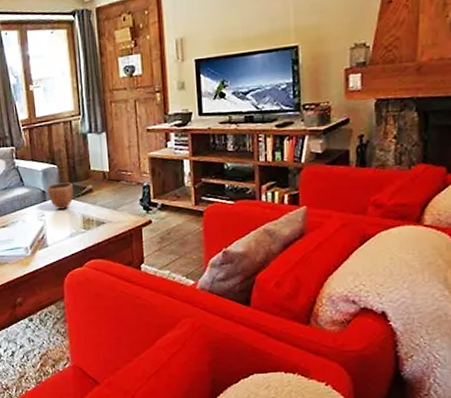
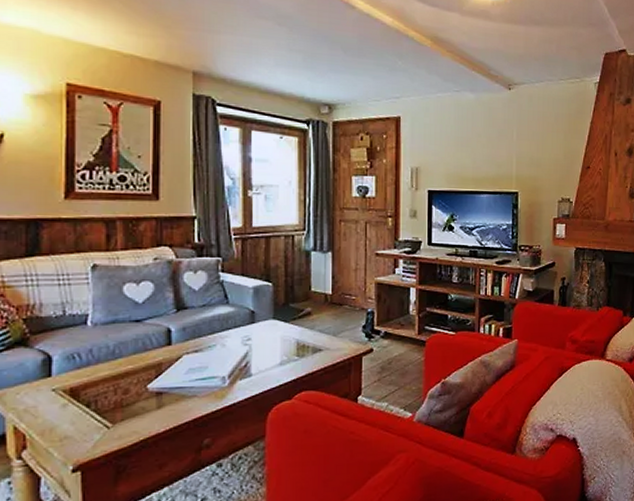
decorative bowl: present [46,182,74,210] -> none [256,303,290,333]

